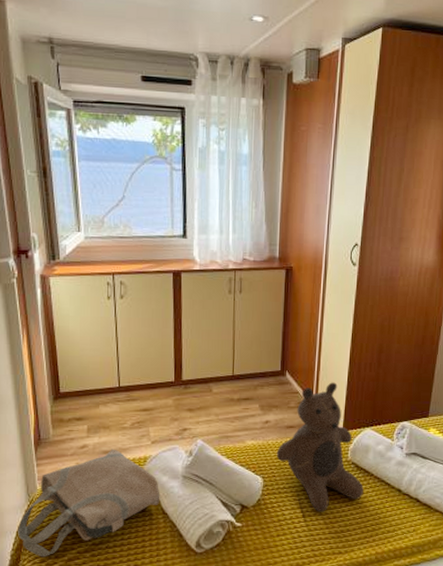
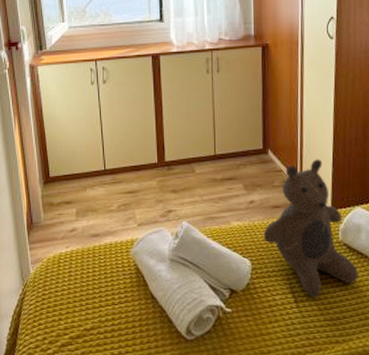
tote bag: present [18,449,160,557] -> none [13,232,149,343]

